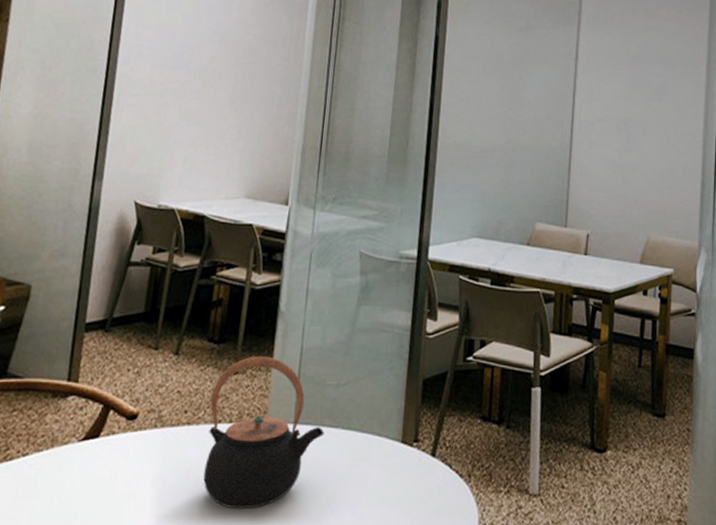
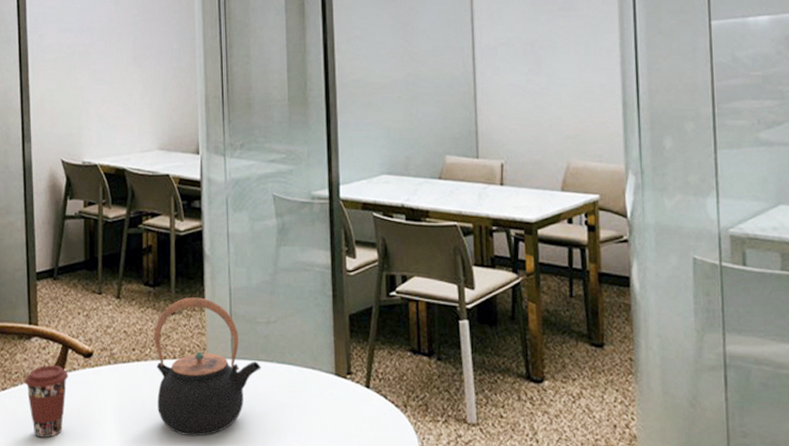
coffee cup: none [51,427,106,512] -> present [24,365,68,438]

